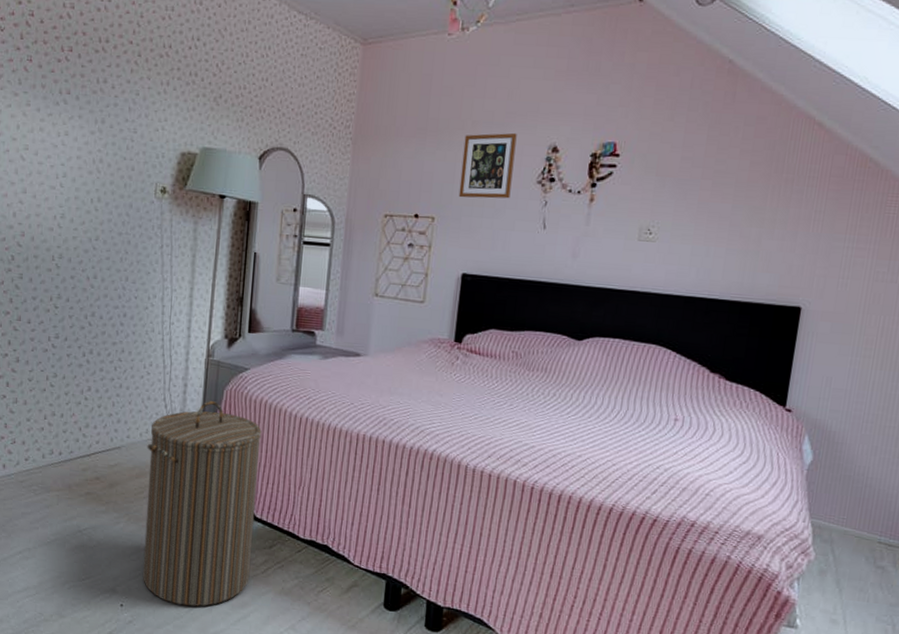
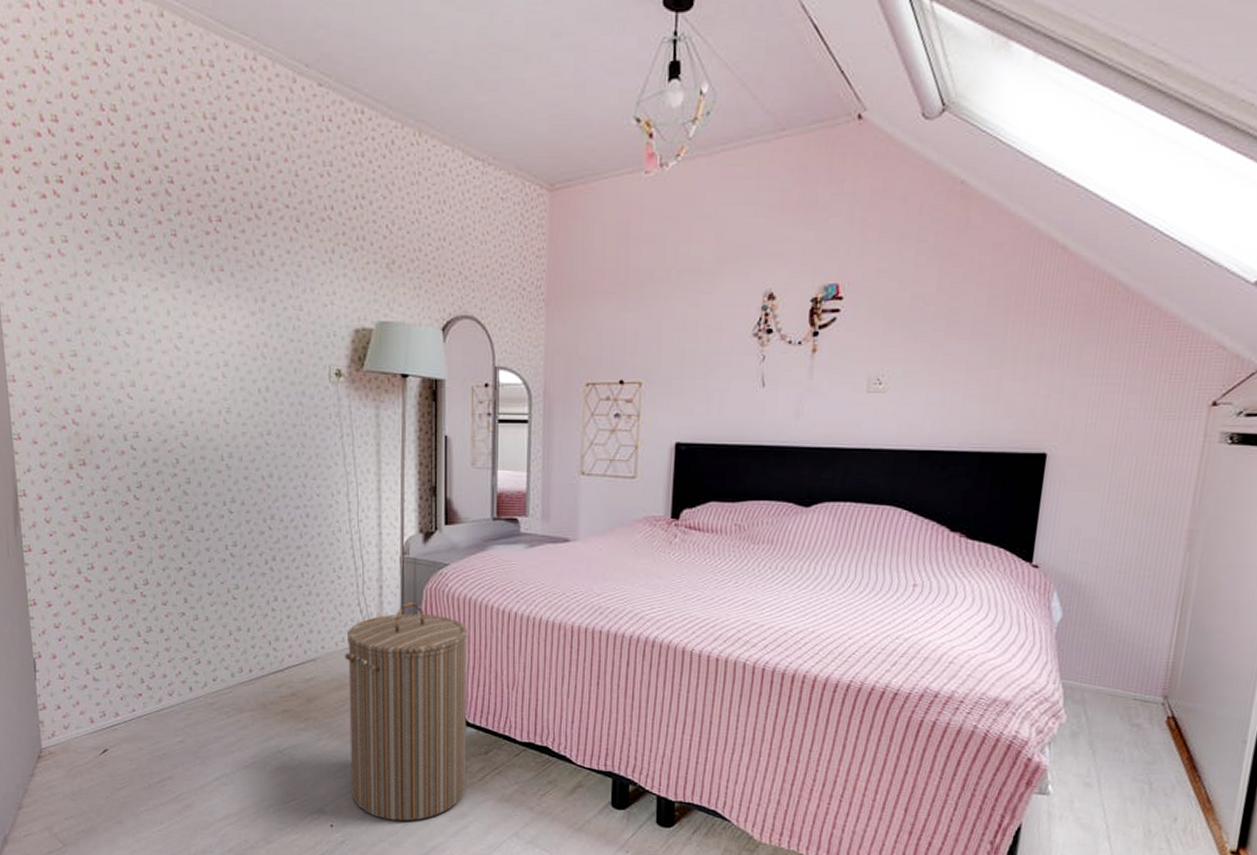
picture frame: present [458,132,517,199] -> none [667,280,728,359]

